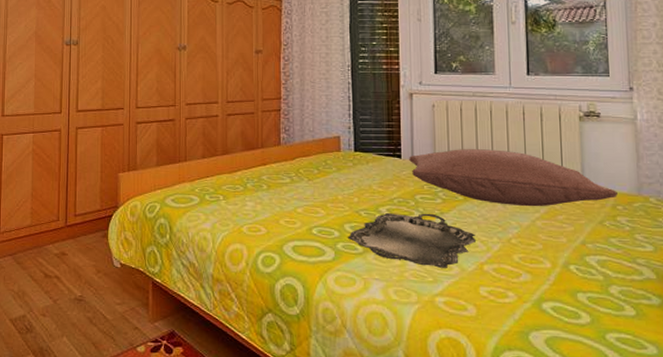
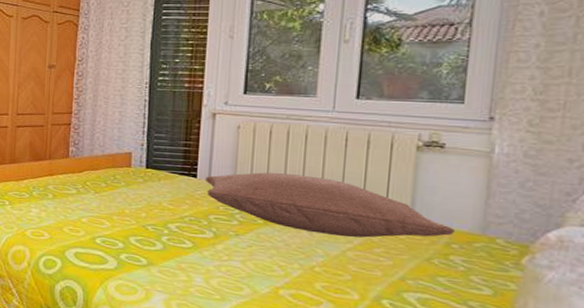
serving tray: present [347,213,476,268] -> none [131,230,273,288]

